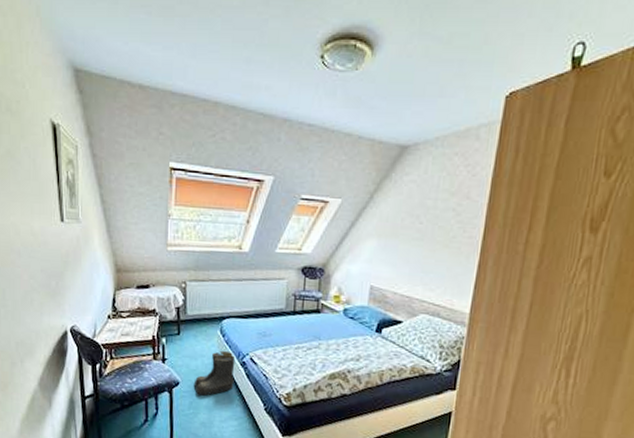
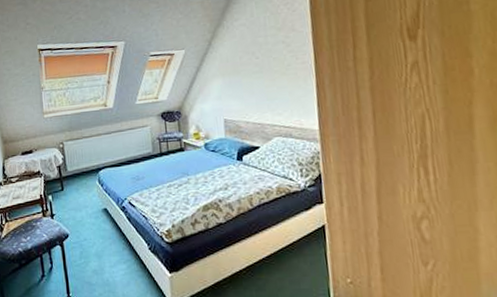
boots: present [193,350,236,396] -> none [81,198,118,244]

